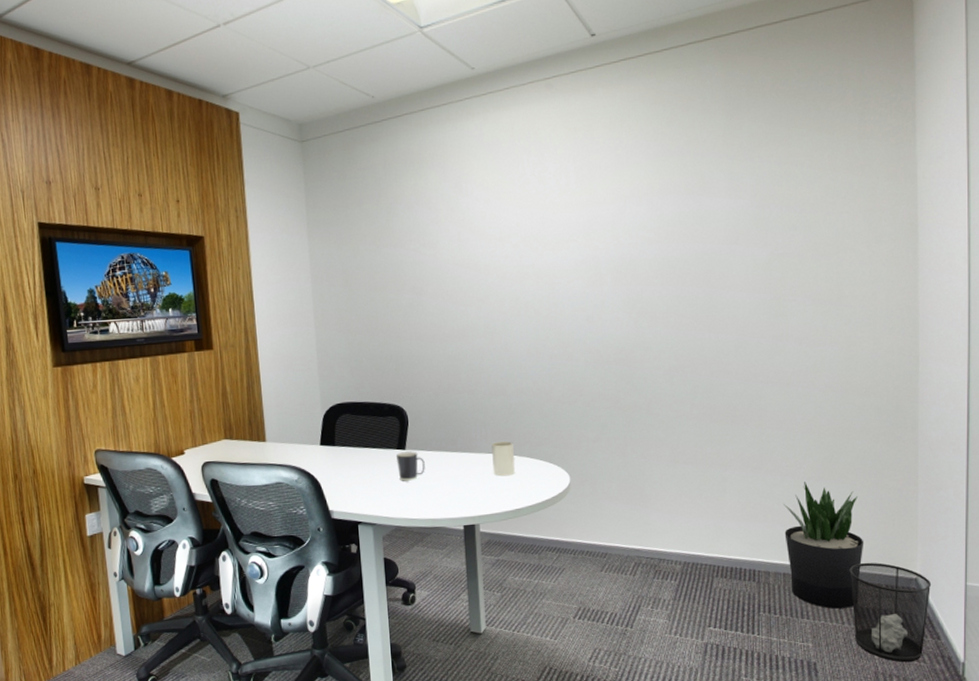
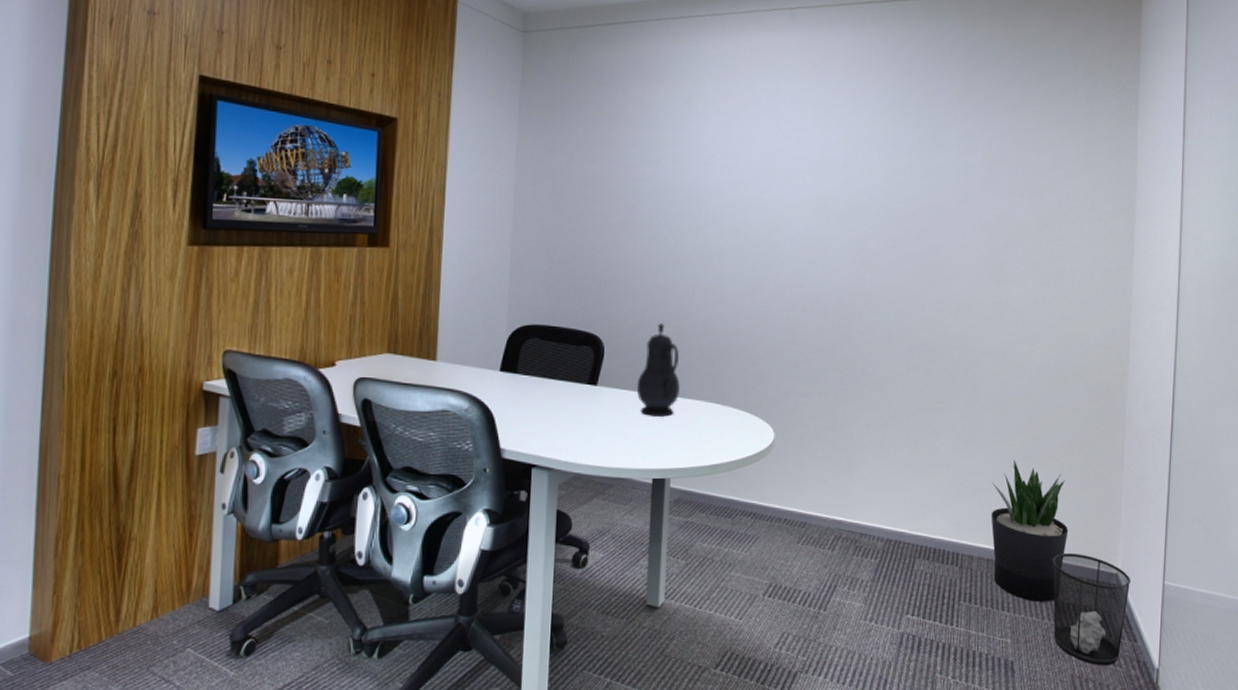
mug: present [395,451,425,481] -> none [585,388,617,422]
coffeepot: none [440,390,480,472] -> present [636,323,680,417]
cup: present [492,441,515,477] -> none [692,387,717,426]

